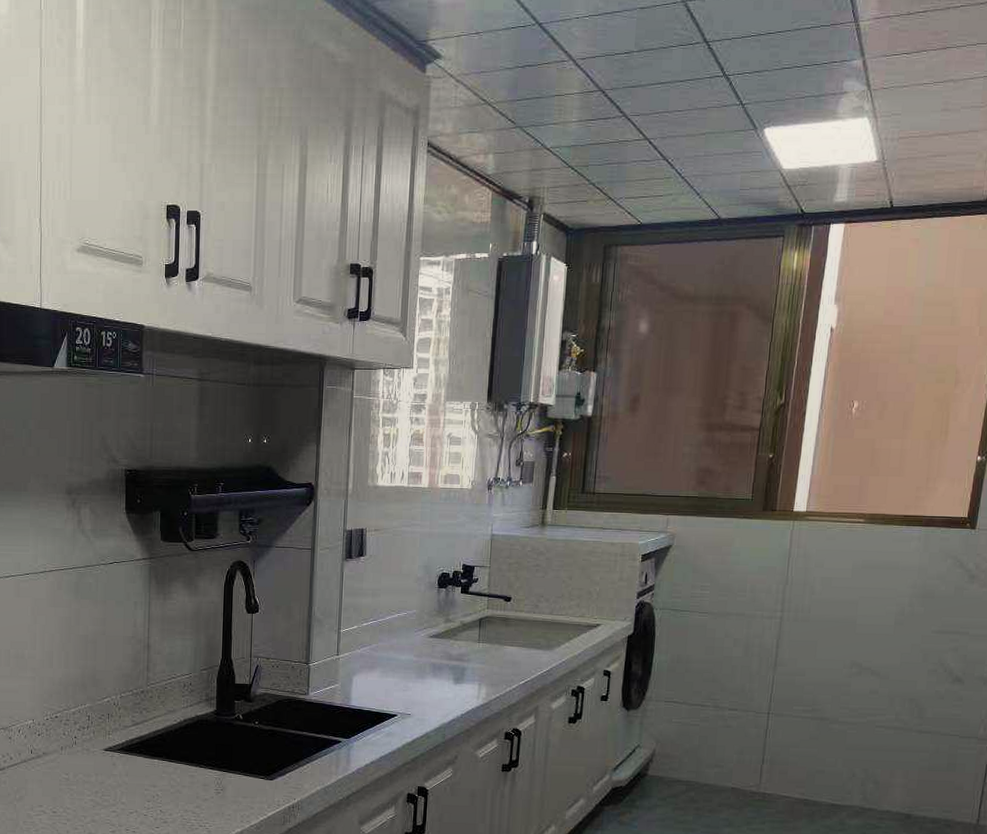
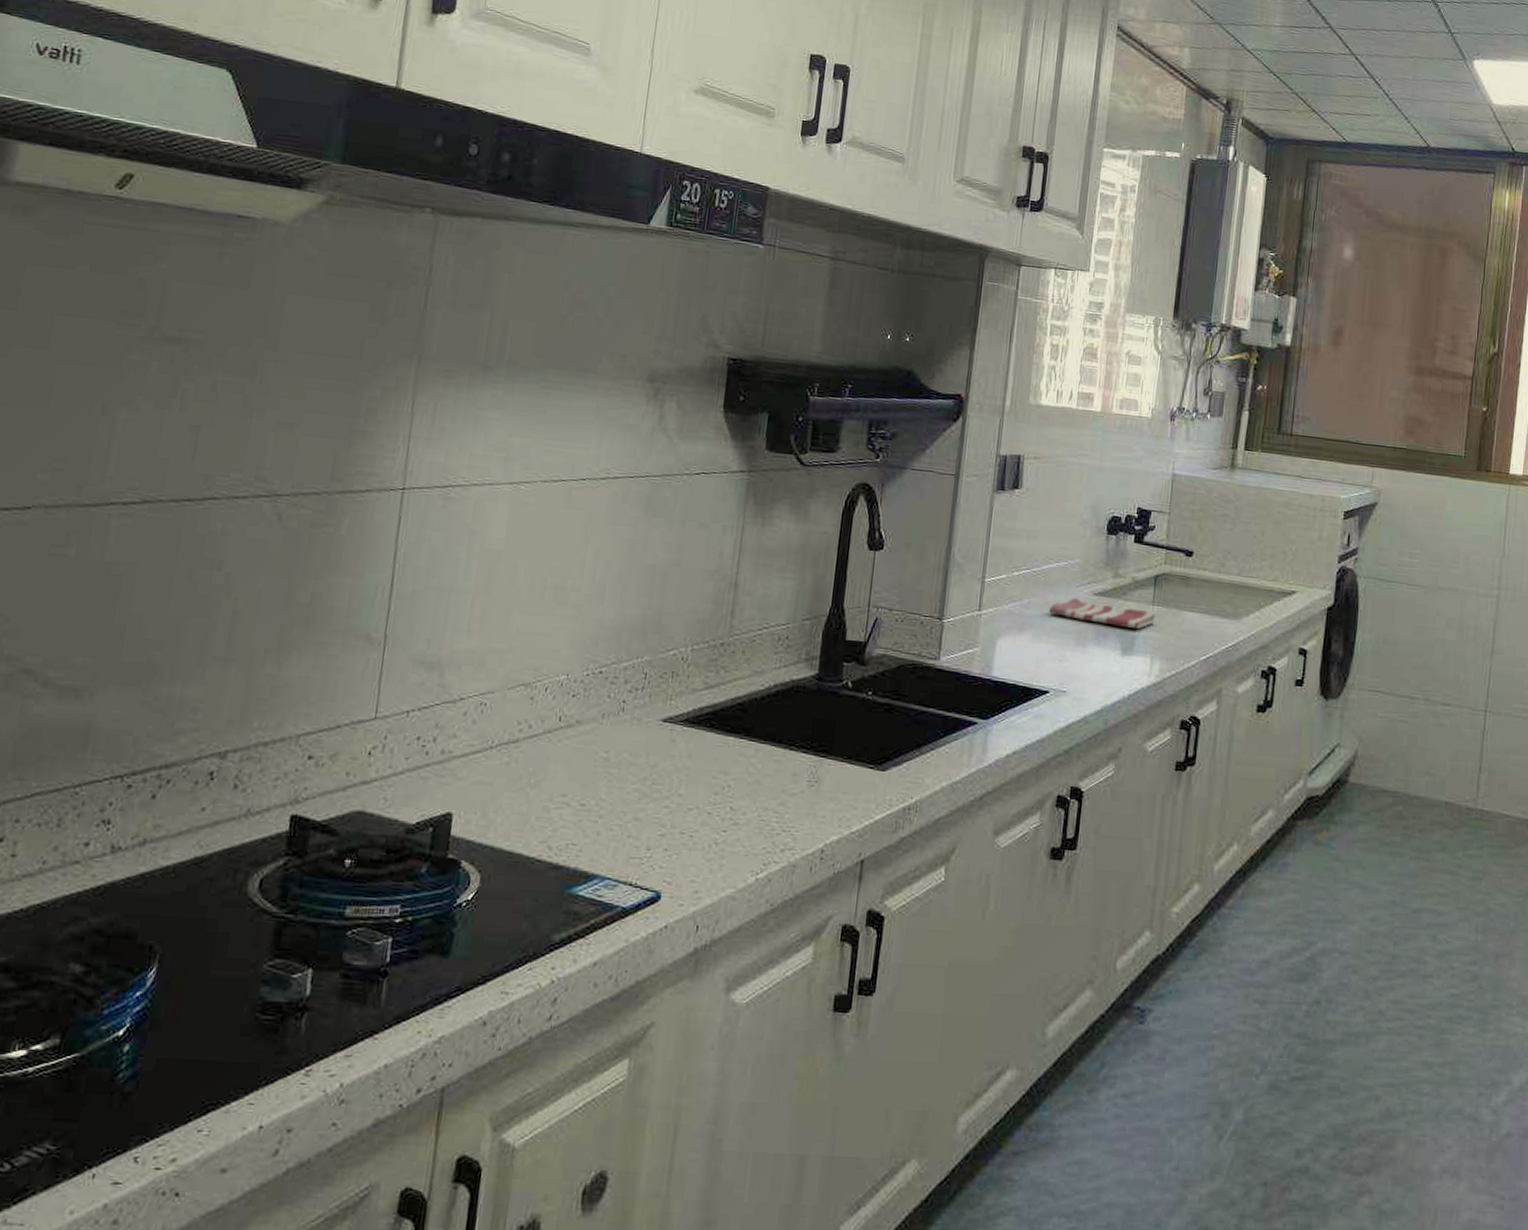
dish towel: none [393,640,482,663] -> present [1049,597,1157,630]

